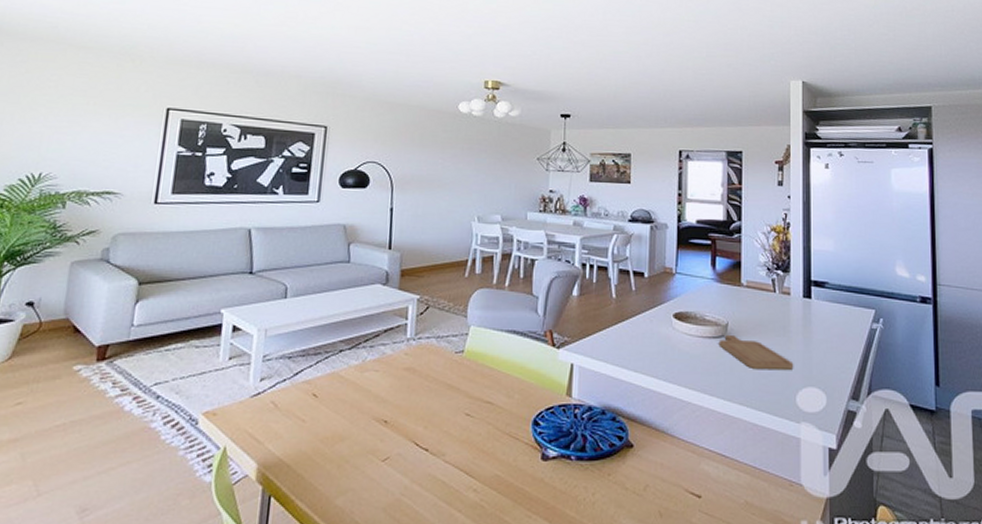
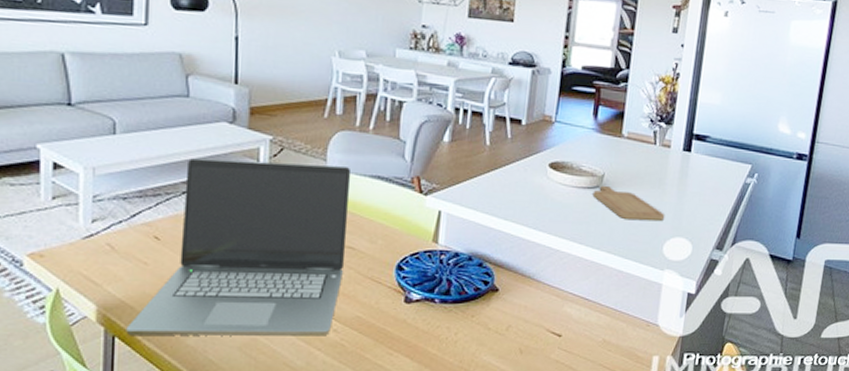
laptop: none [281,318,490,497] -> present [126,158,352,336]

